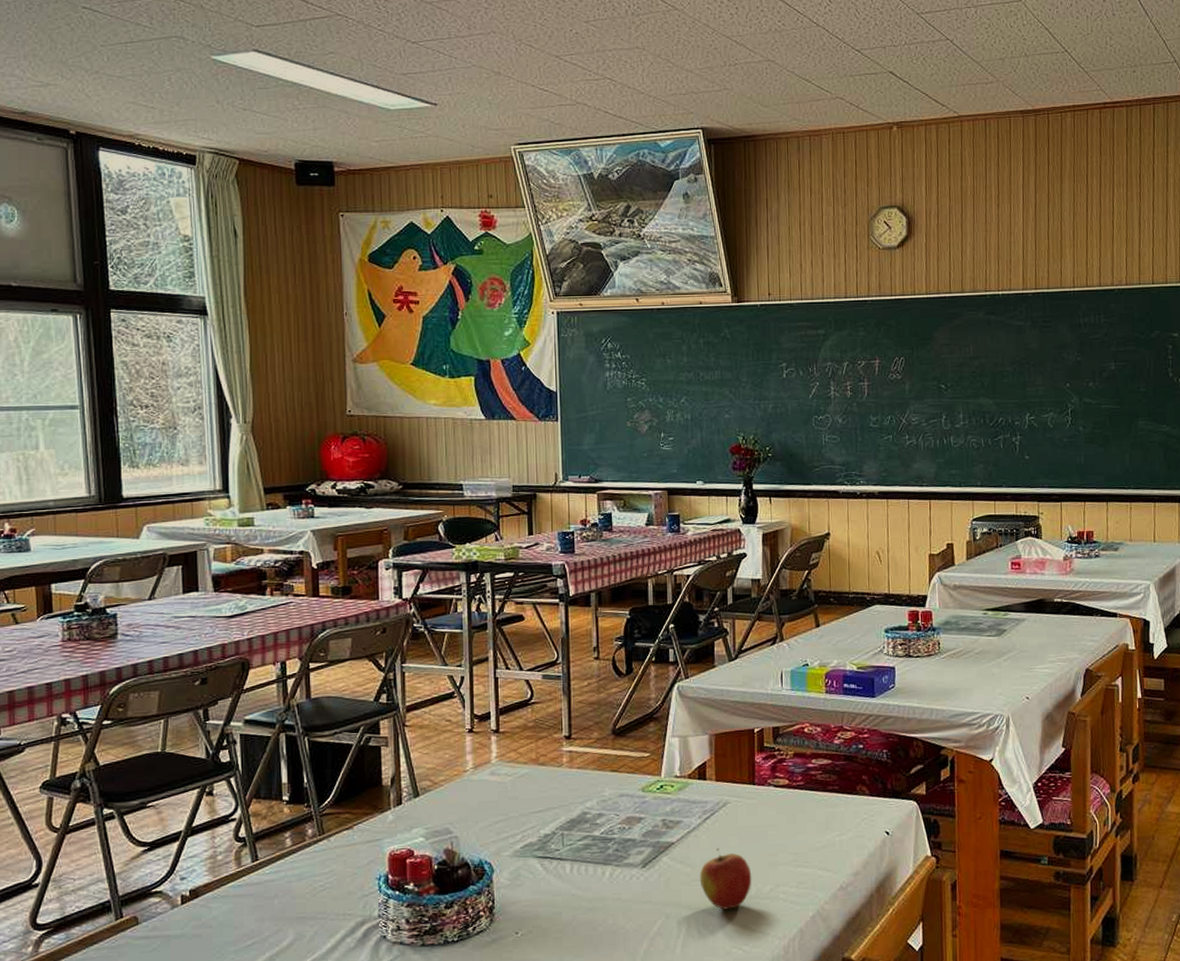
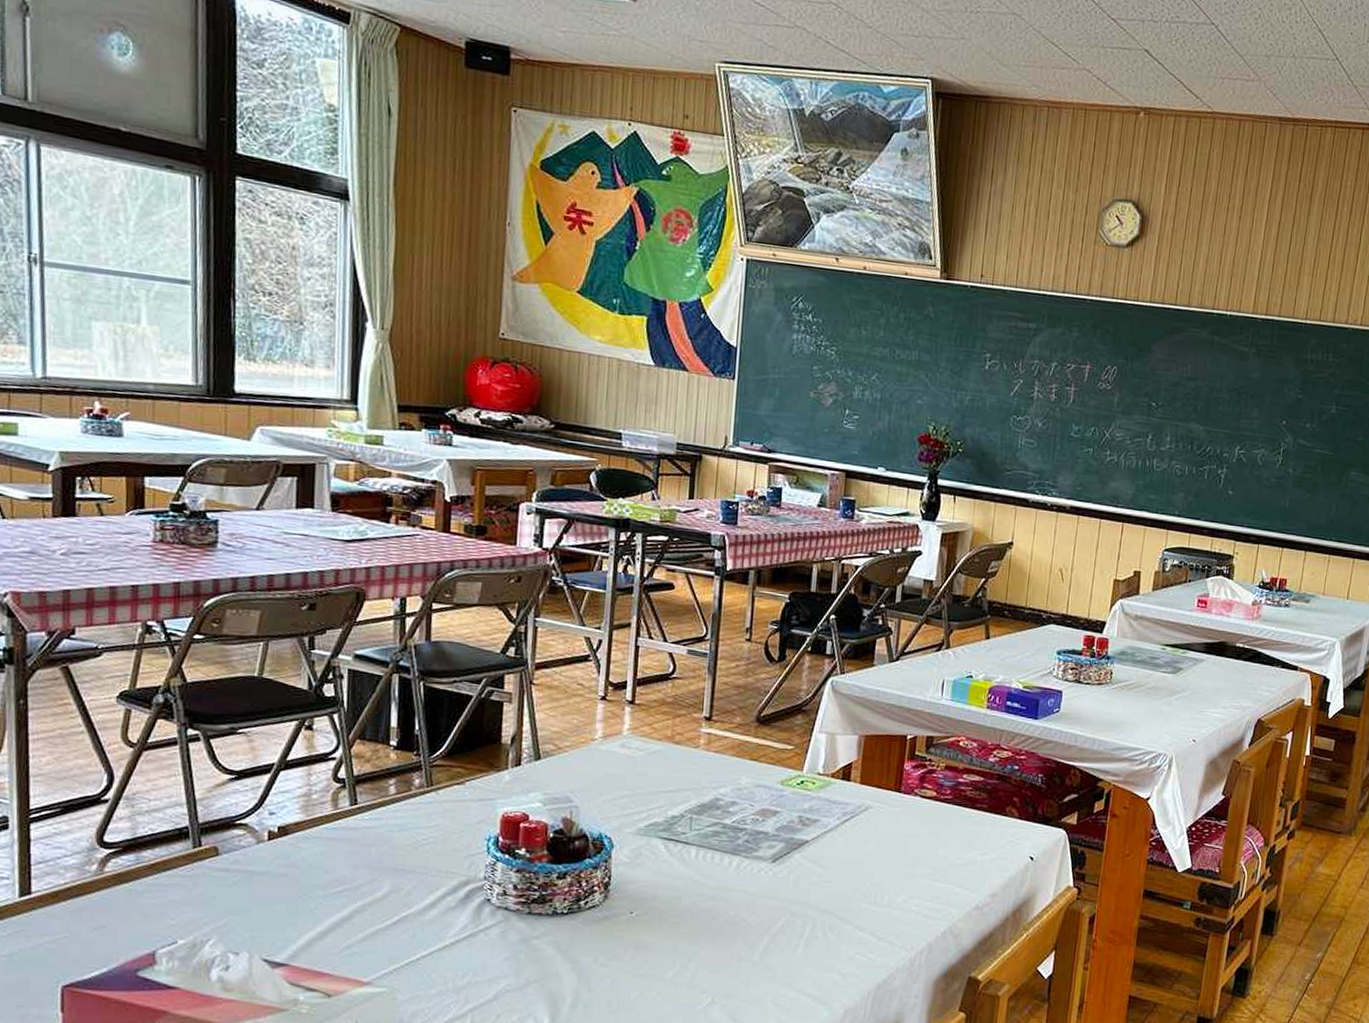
apple: present [699,847,752,910] -> none [830,851,886,915]

